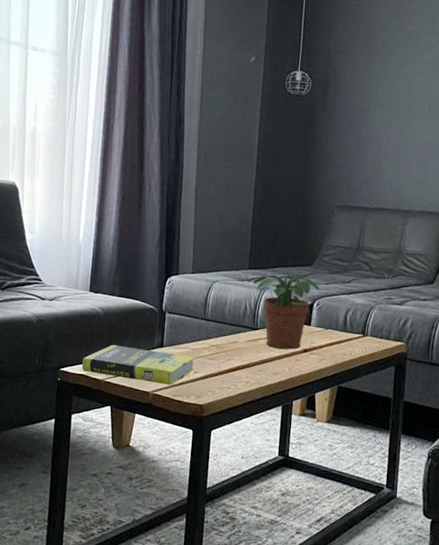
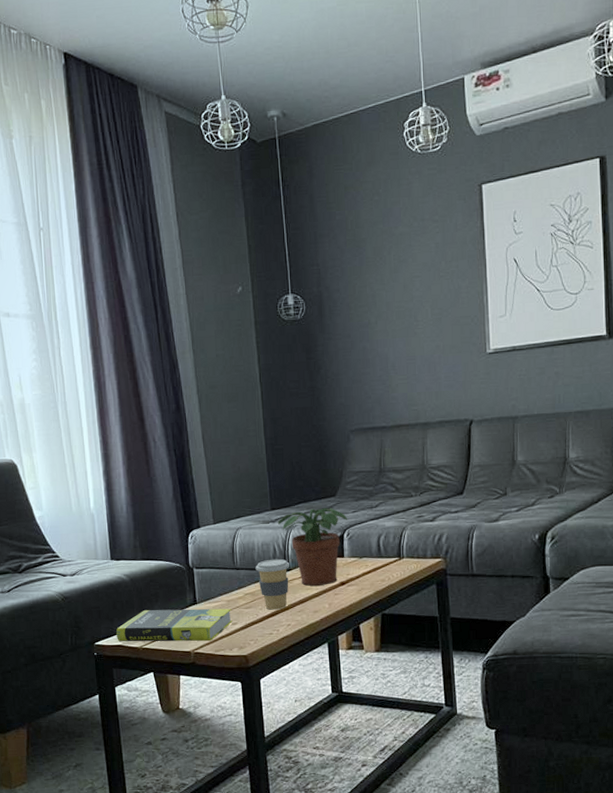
coffee cup: none [224,316,258,366] -> present [255,559,290,610]

